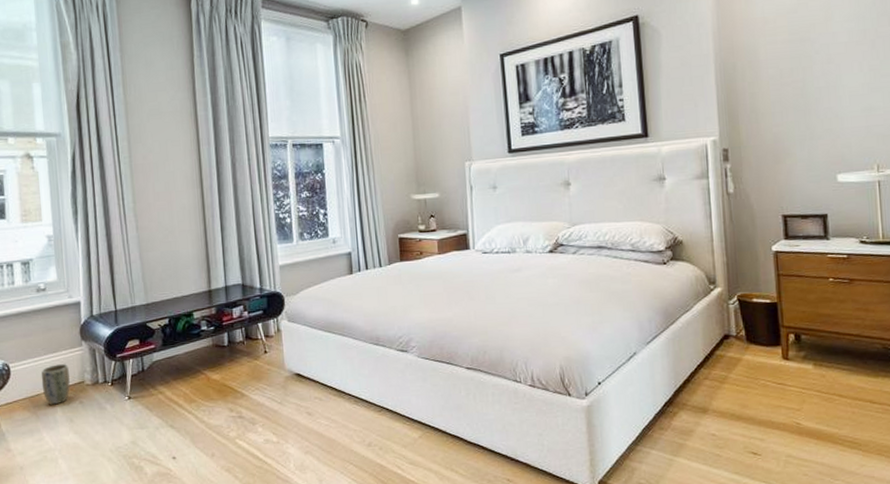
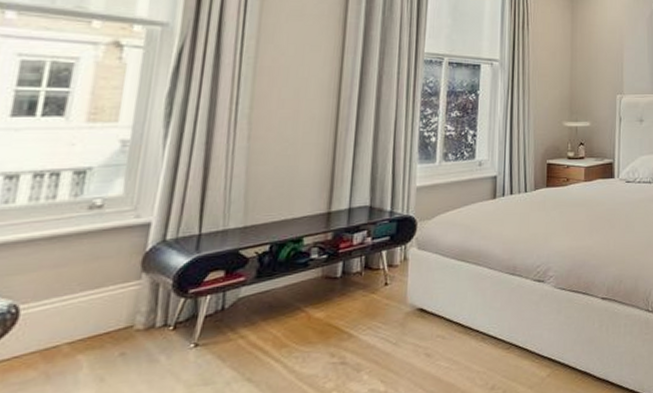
plant pot: present [41,364,70,405] -> none [65,303,114,360]

